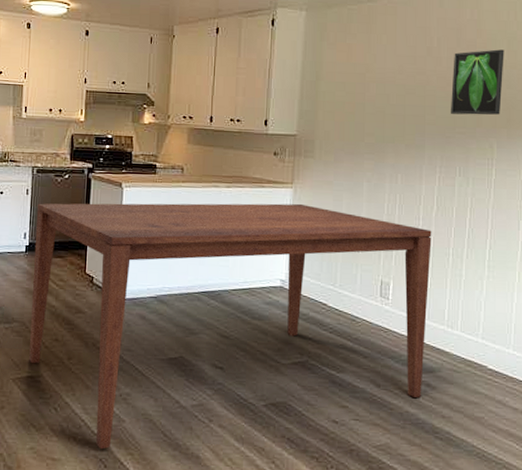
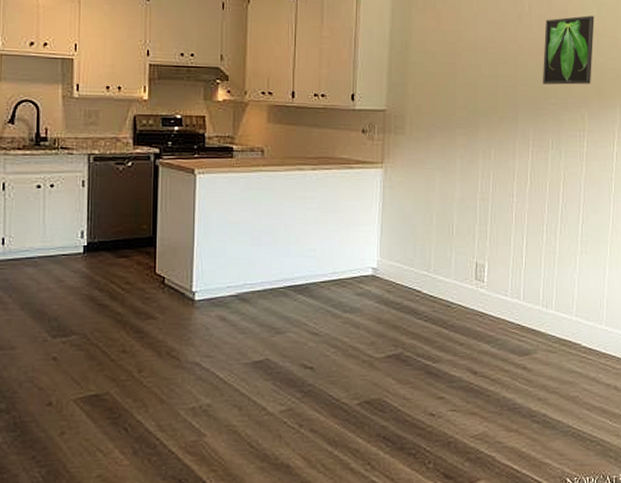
dining table: present [29,203,432,450] -> none [92,184,526,470]

